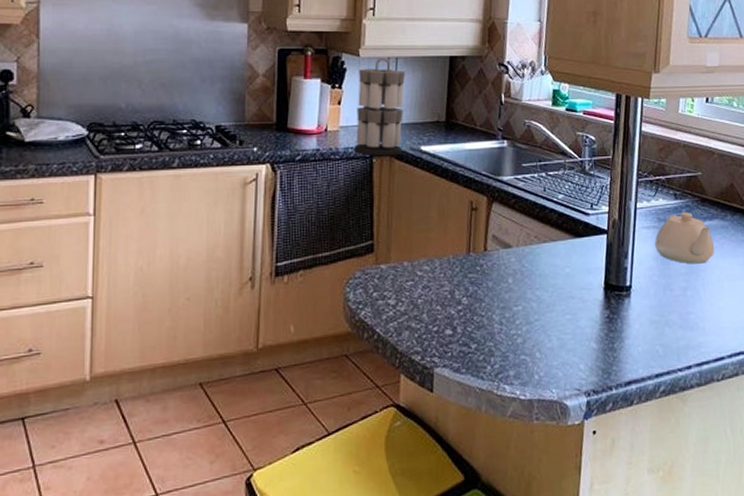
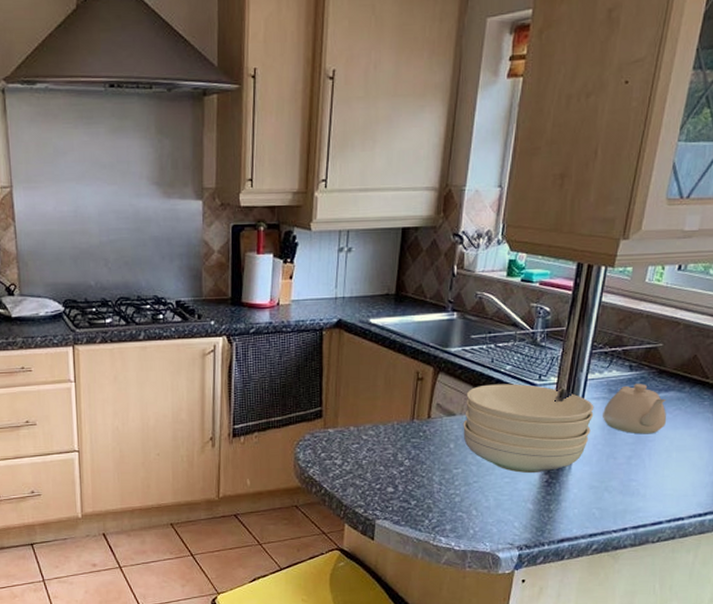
spice rack: present [353,57,406,156] -> none [304,231,357,329]
bowl: none [520,213,647,309] -> present [463,383,594,474]

